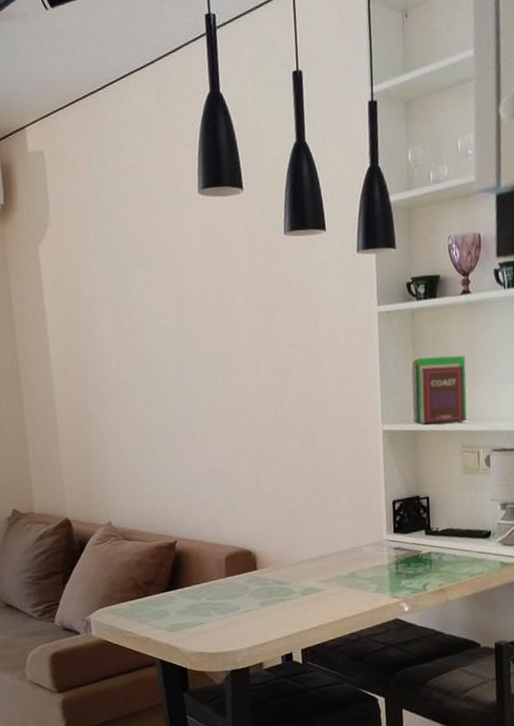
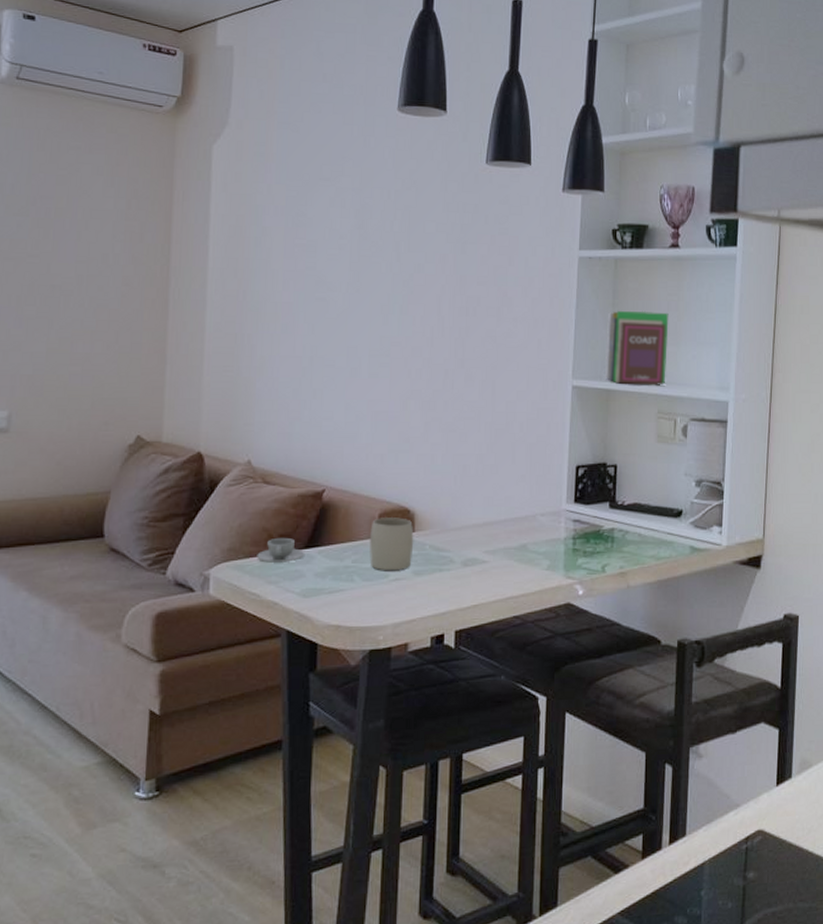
teacup: none [127,583,166,606] -> present [257,537,304,563]
mug: none [219,559,258,605] -> present [369,517,414,571]

